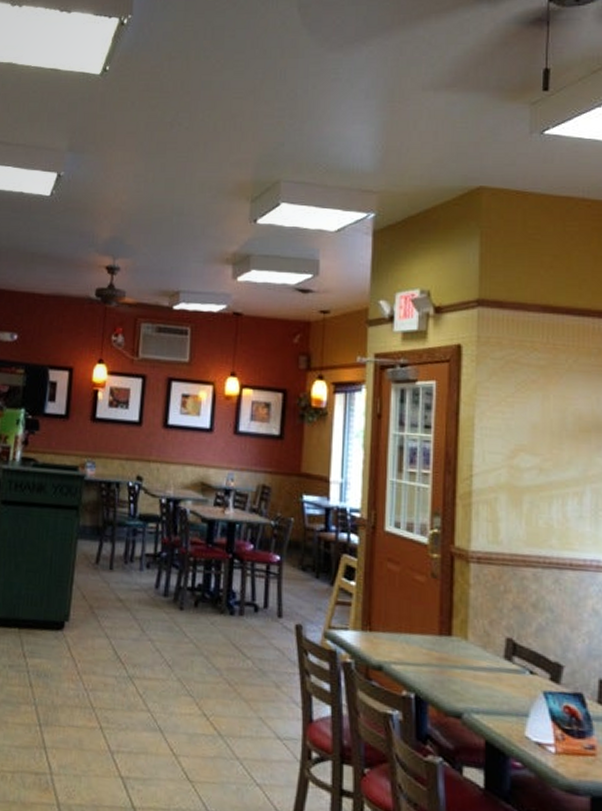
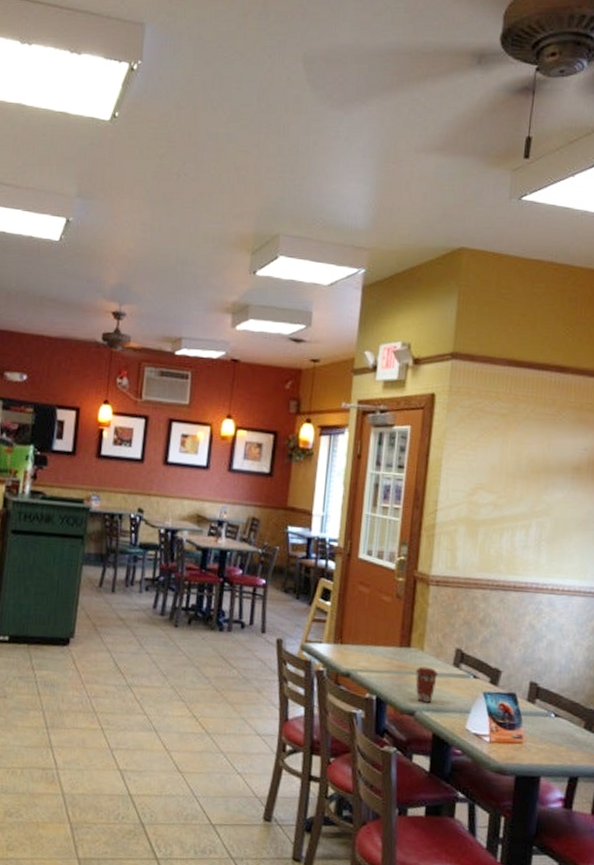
coffee cup: none [459,659,486,703] -> present [415,666,438,703]

